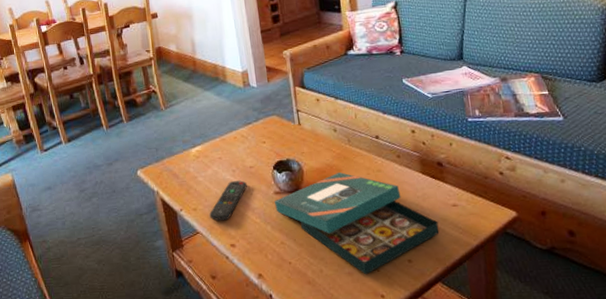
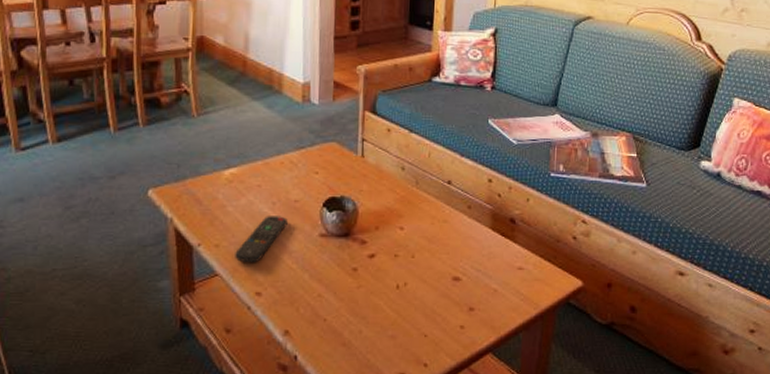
board game: present [275,172,439,275] -> none [318,219,500,340]

